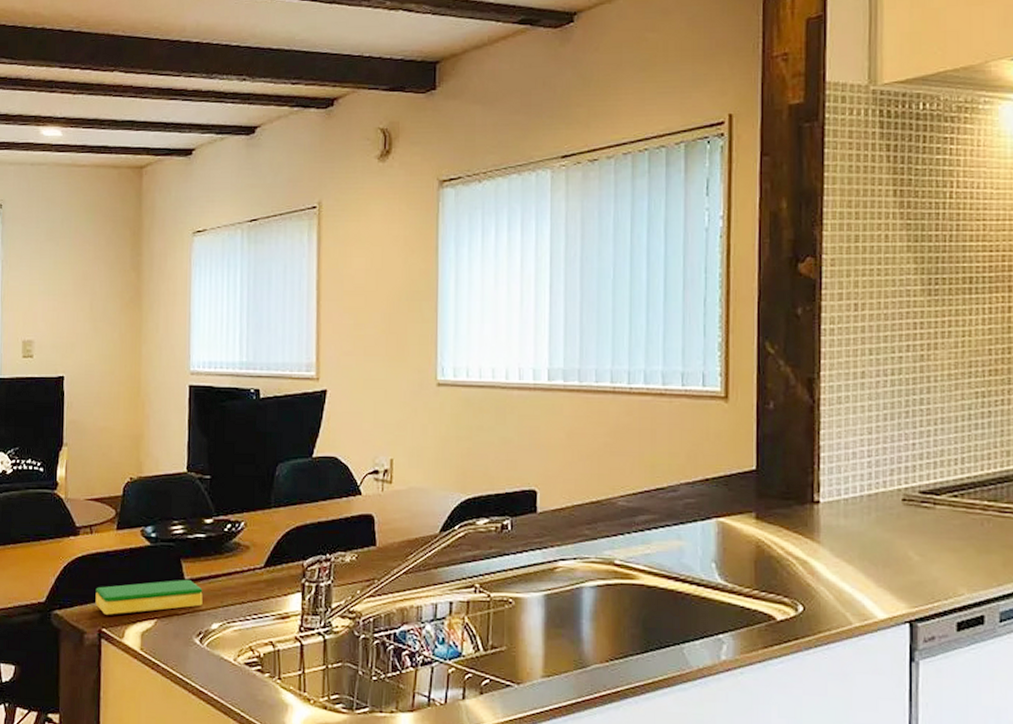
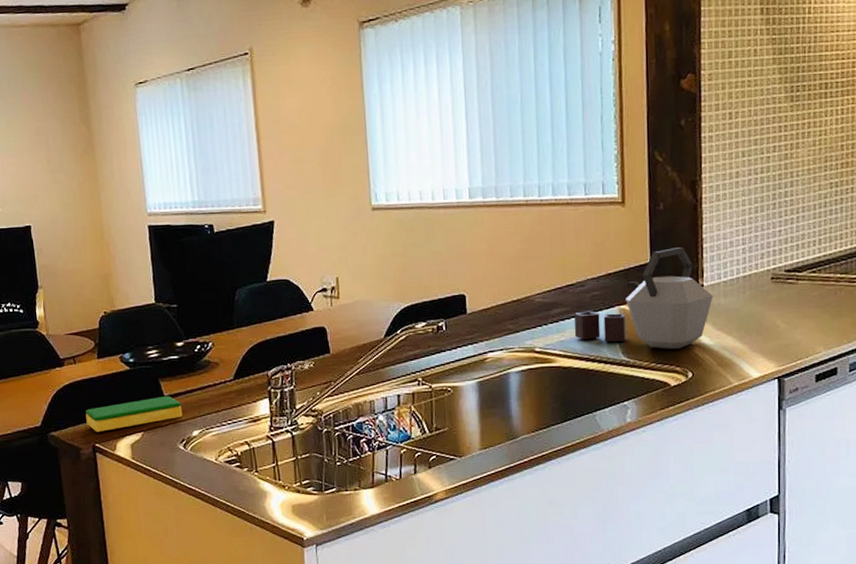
kettle: none [662,454,831,575] -> present [574,247,713,349]

